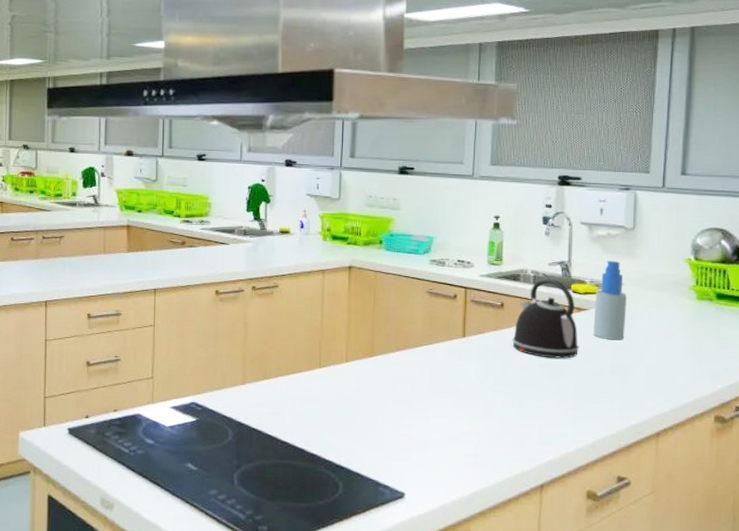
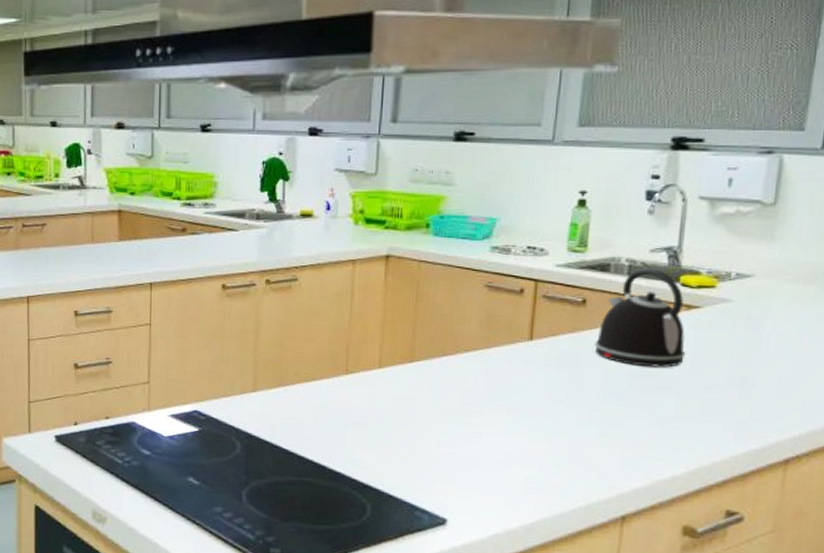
spray bottle: present [593,260,627,340] -> none [706,245,757,346]

